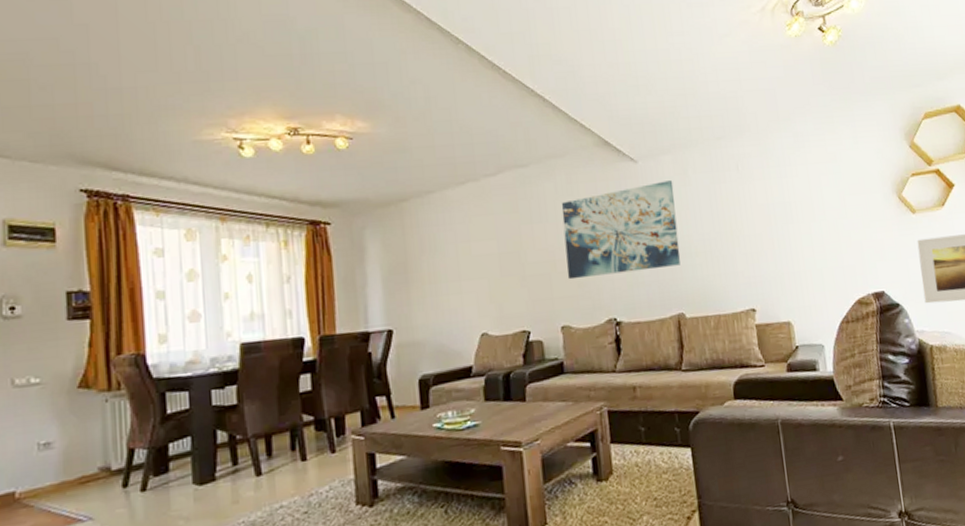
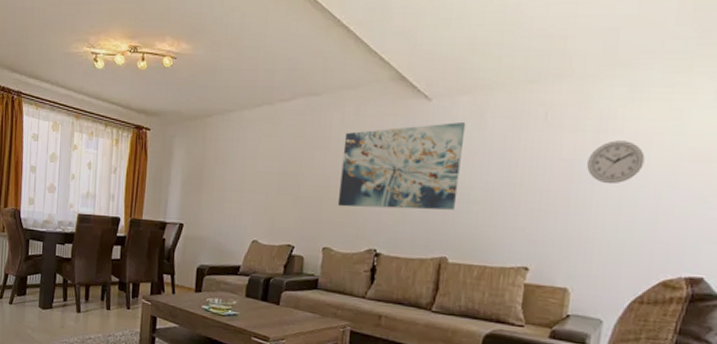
wall clock: none [778,183,820,222] -> present [587,140,645,185]

